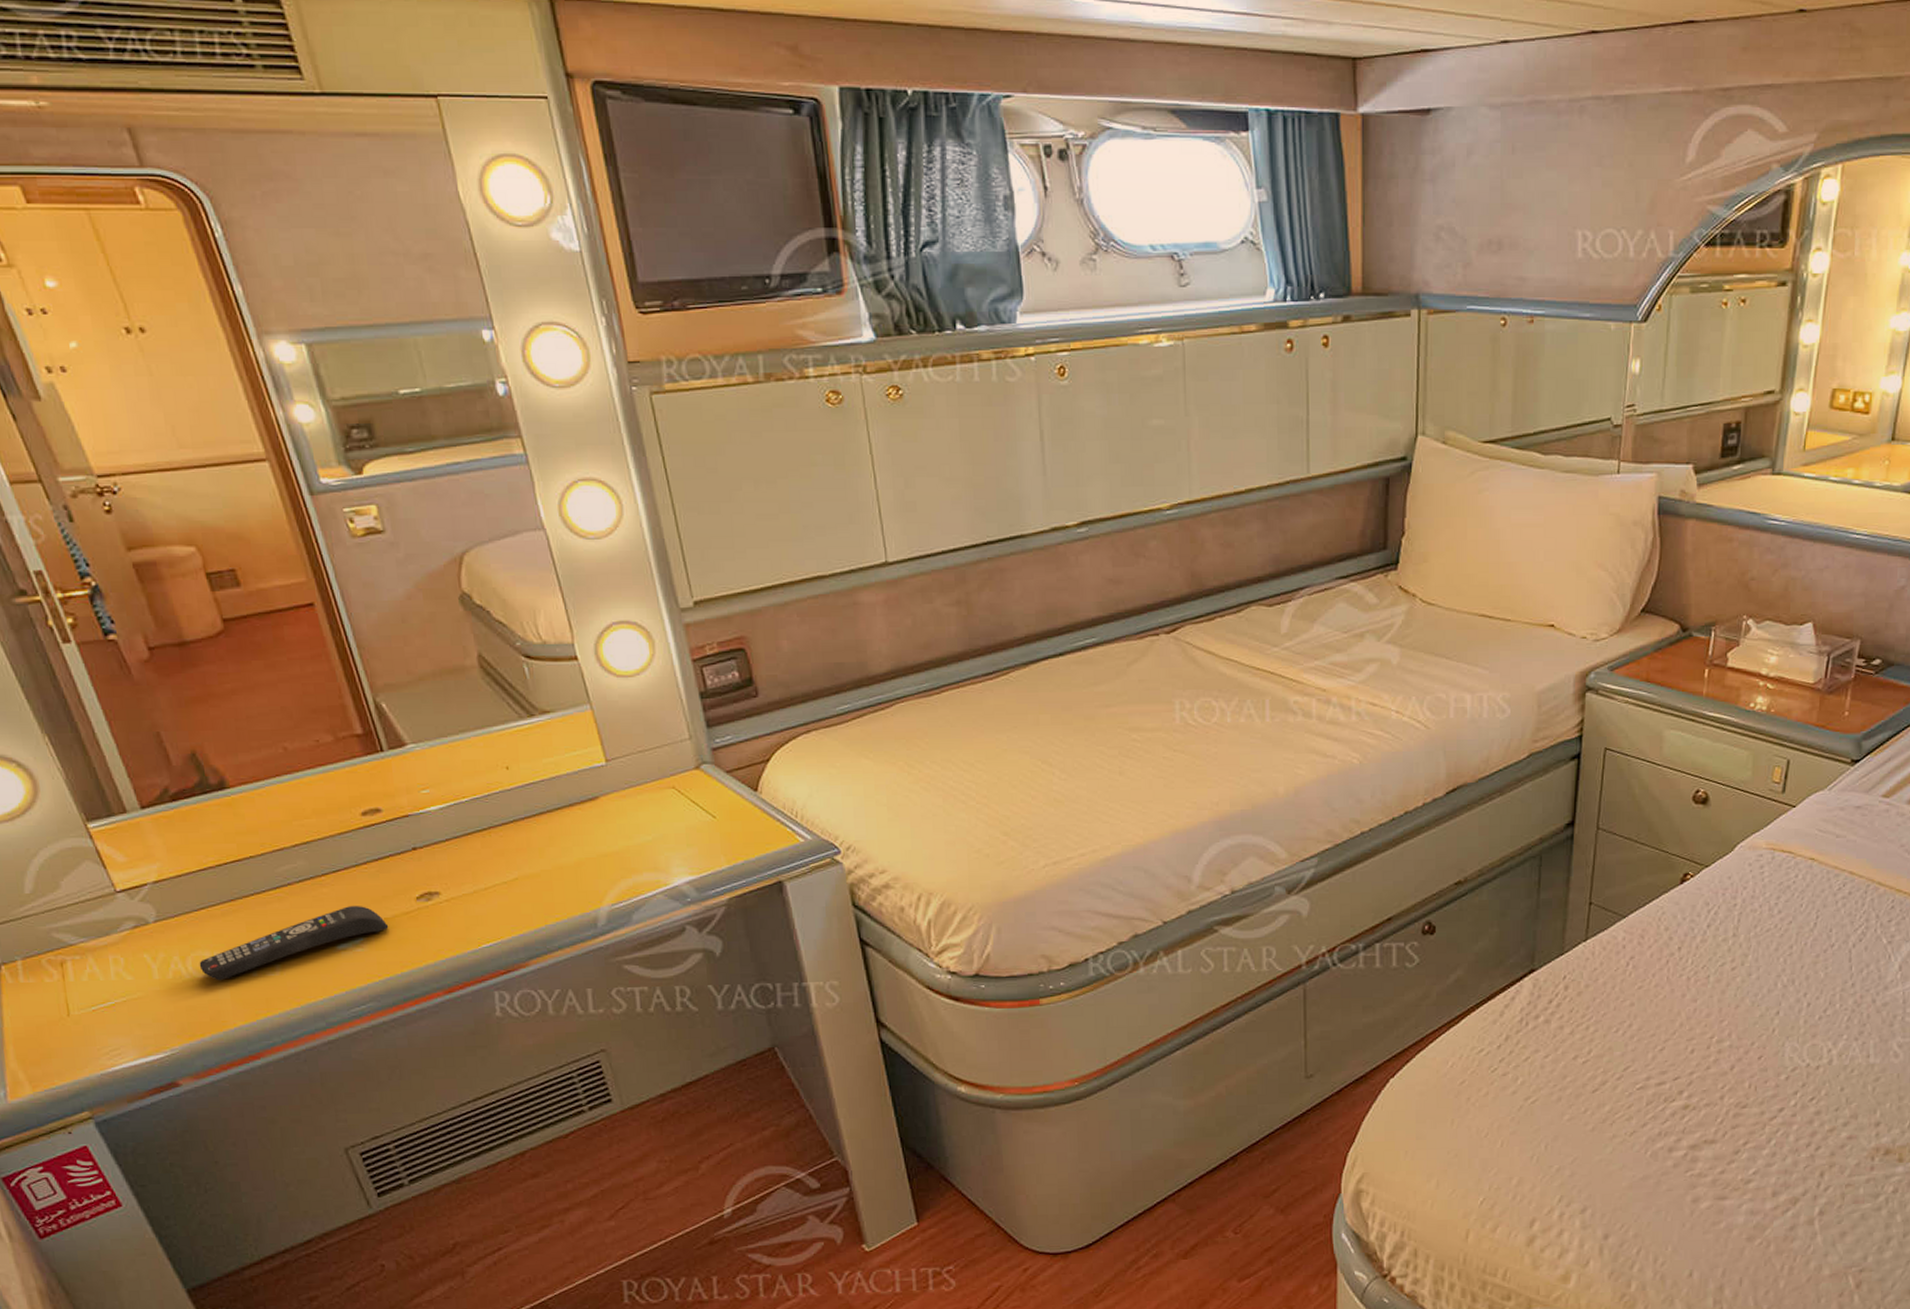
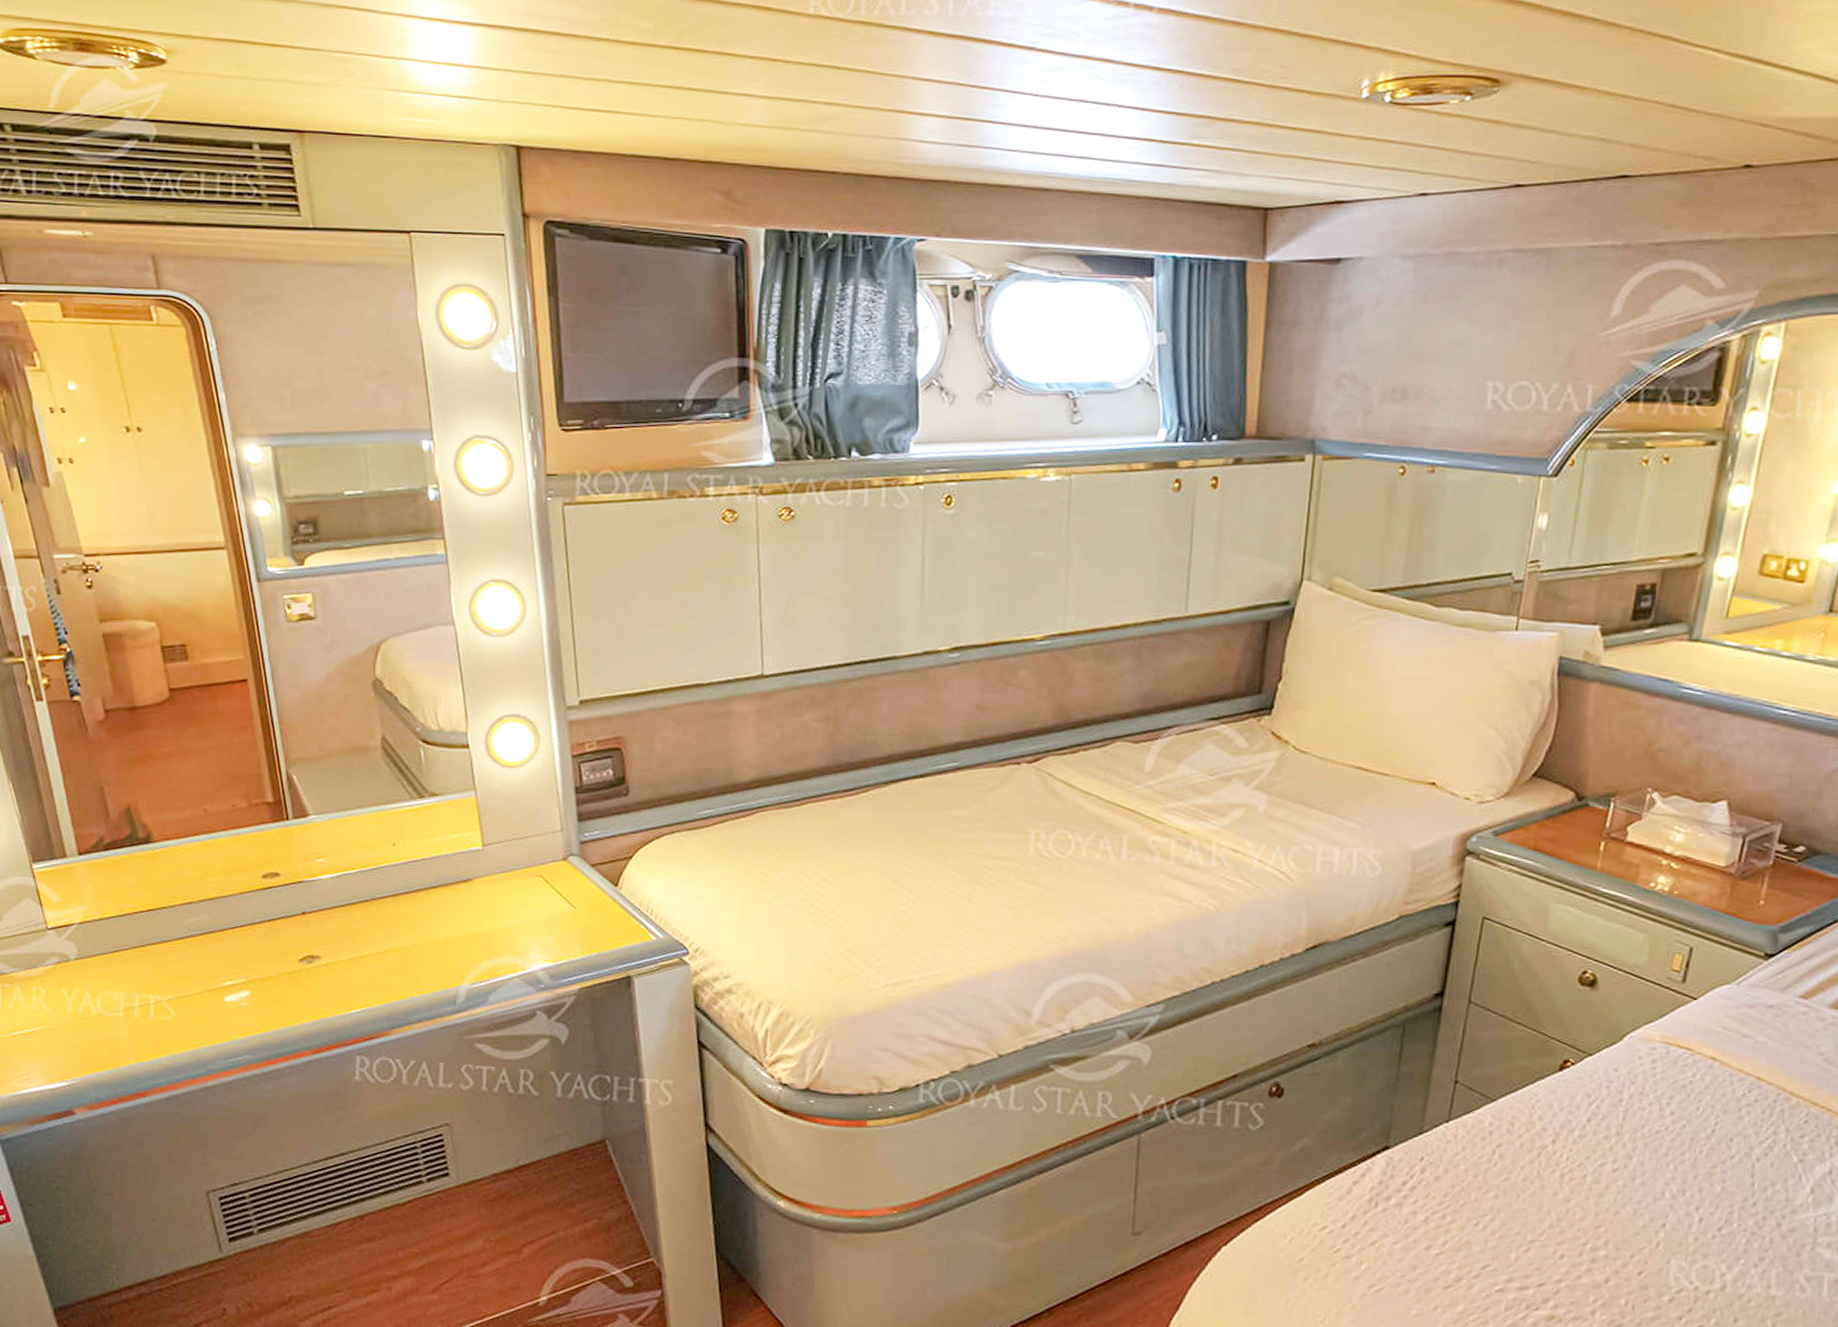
remote control: present [199,906,389,981] -> none [106,961,272,1020]

